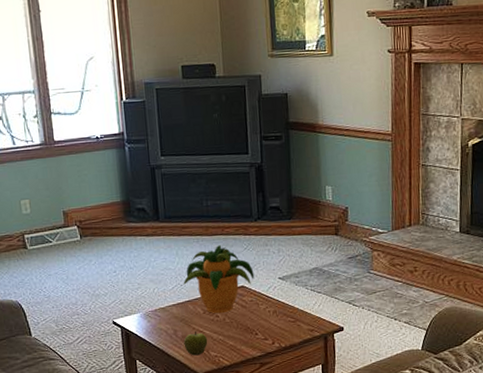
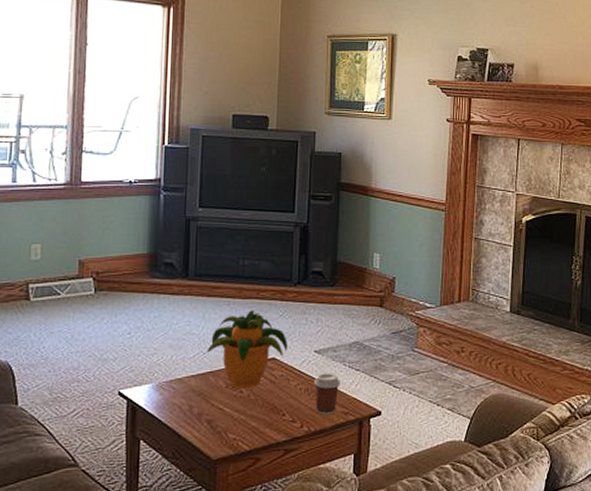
apple: present [183,330,208,356] -> none [198,407,227,438]
coffee cup: none [280,296,305,333] -> present [313,373,340,415]

